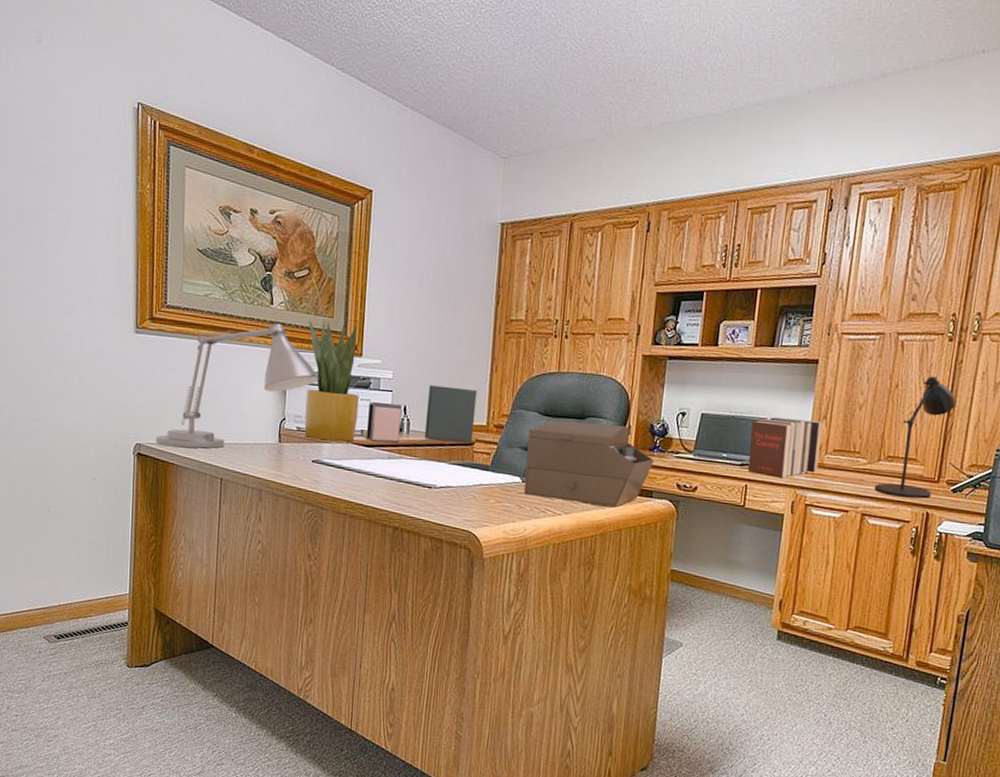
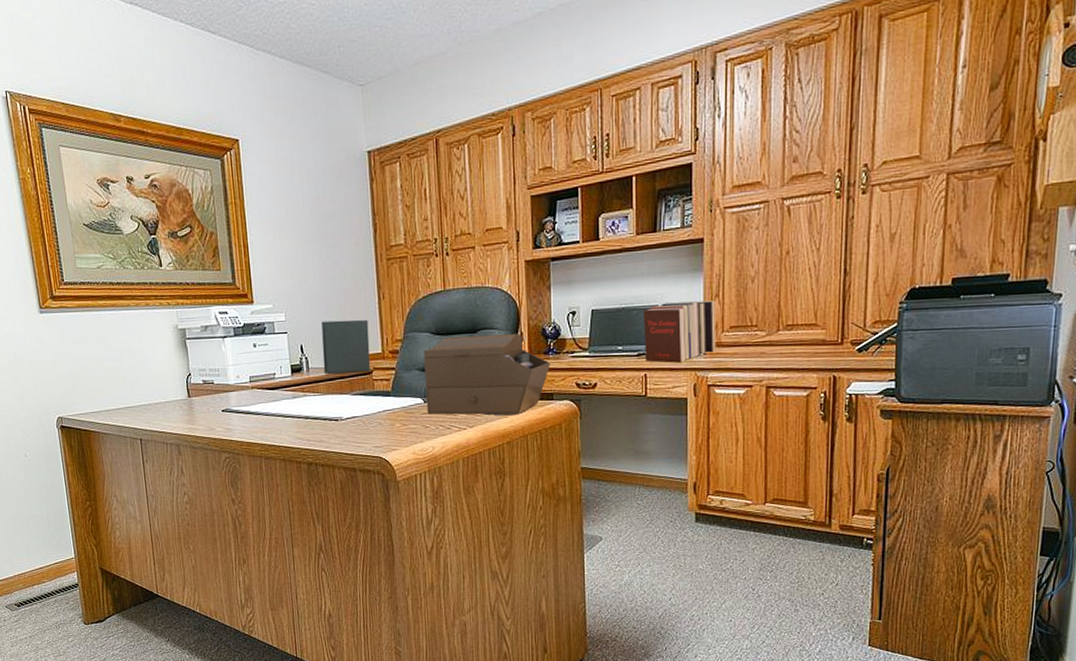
desk lamp: present [155,324,319,449] -> none [74,284,216,416]
planter: present [304,319,359,443] -> none [197,273,259,390]
books: present [360,399,402,444] -> none [263,343,301,384]
desk lamp: present [874,376,957,499] -> none [776,237,852,366]

